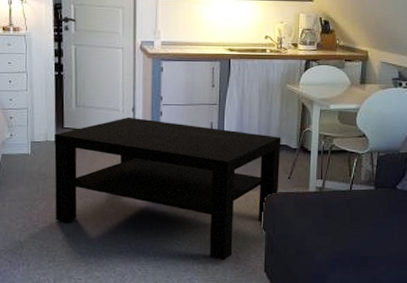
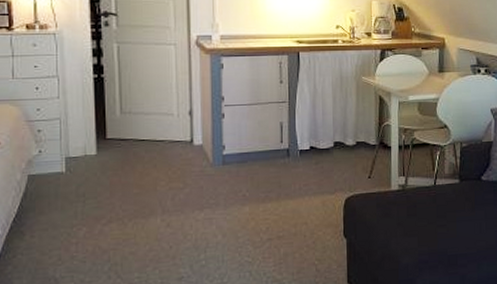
coffee table: present [54,117,281,261] -> none [95,121,359,276]

